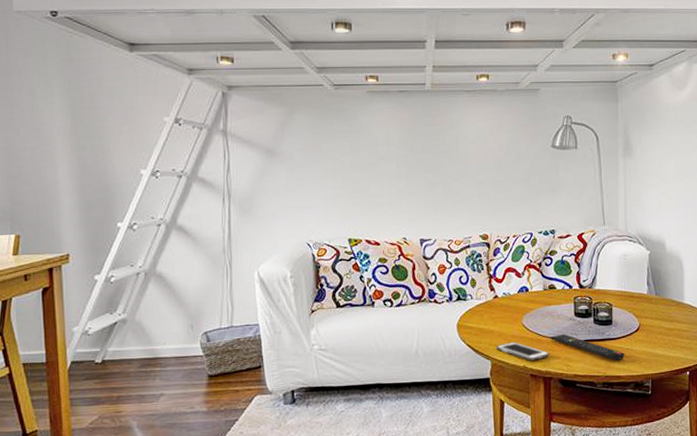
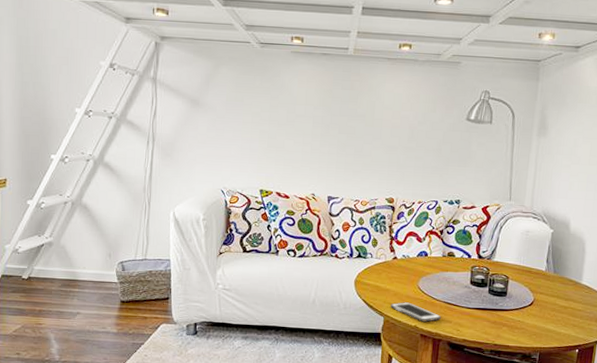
remote control: present [551,334,625,361] -> none [444,300,516,332]

